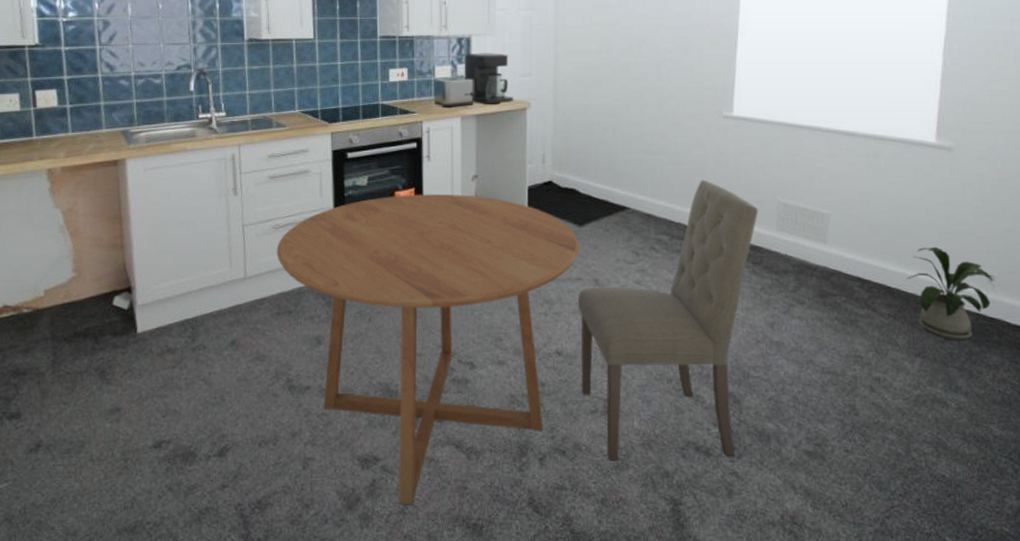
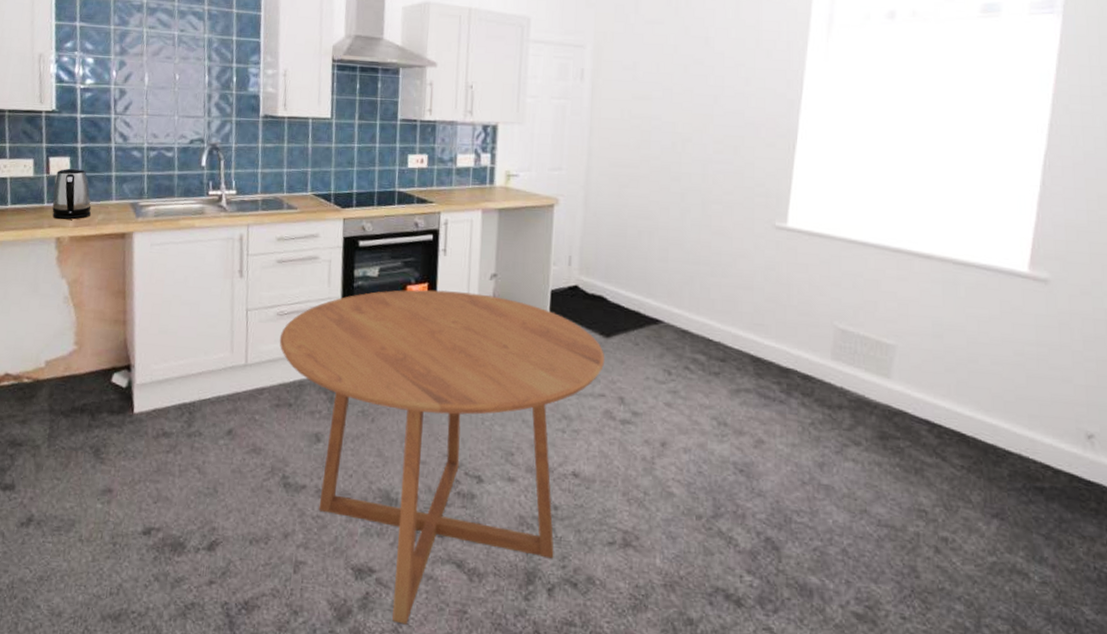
kettle: none [41,100,82,152] -> present [52,168,92,220]
toaster: present [433,76,475,107] -> none [453,166,499,199]
coffee maker: present [464,53,513,104] -> none [487,141,540,199]
dining chair: present [577,180,758,461] -> none [598,296,811,610]
house plant: present [905,246,995,341] -> none [984,392,1095,505]

